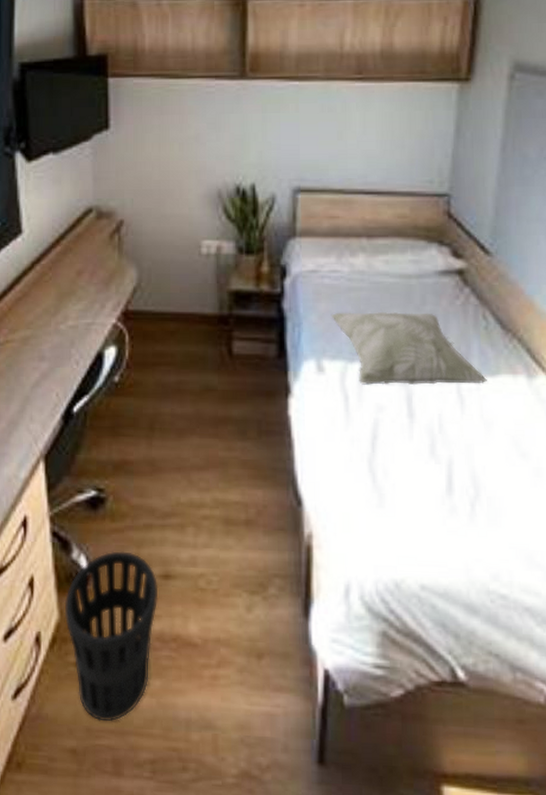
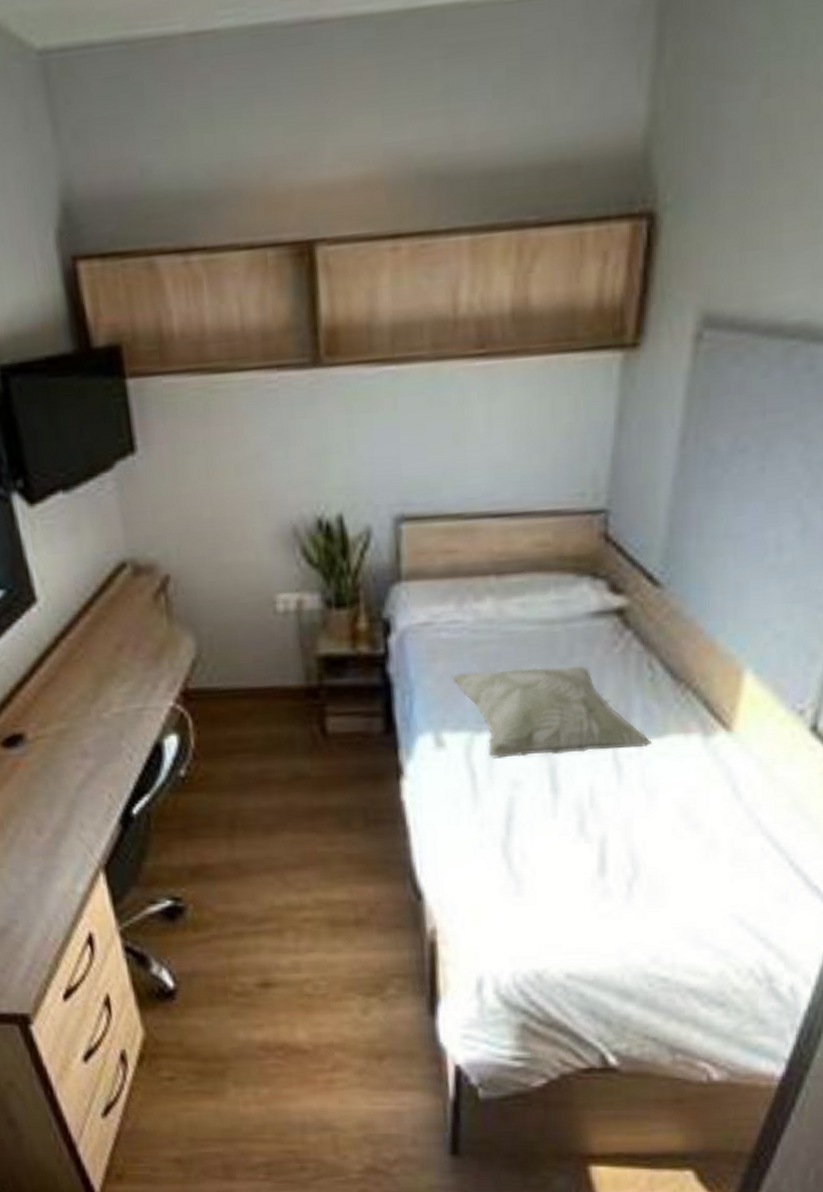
wastebasket: present [64,551,159,722] -> none [149,962,259,1131]

